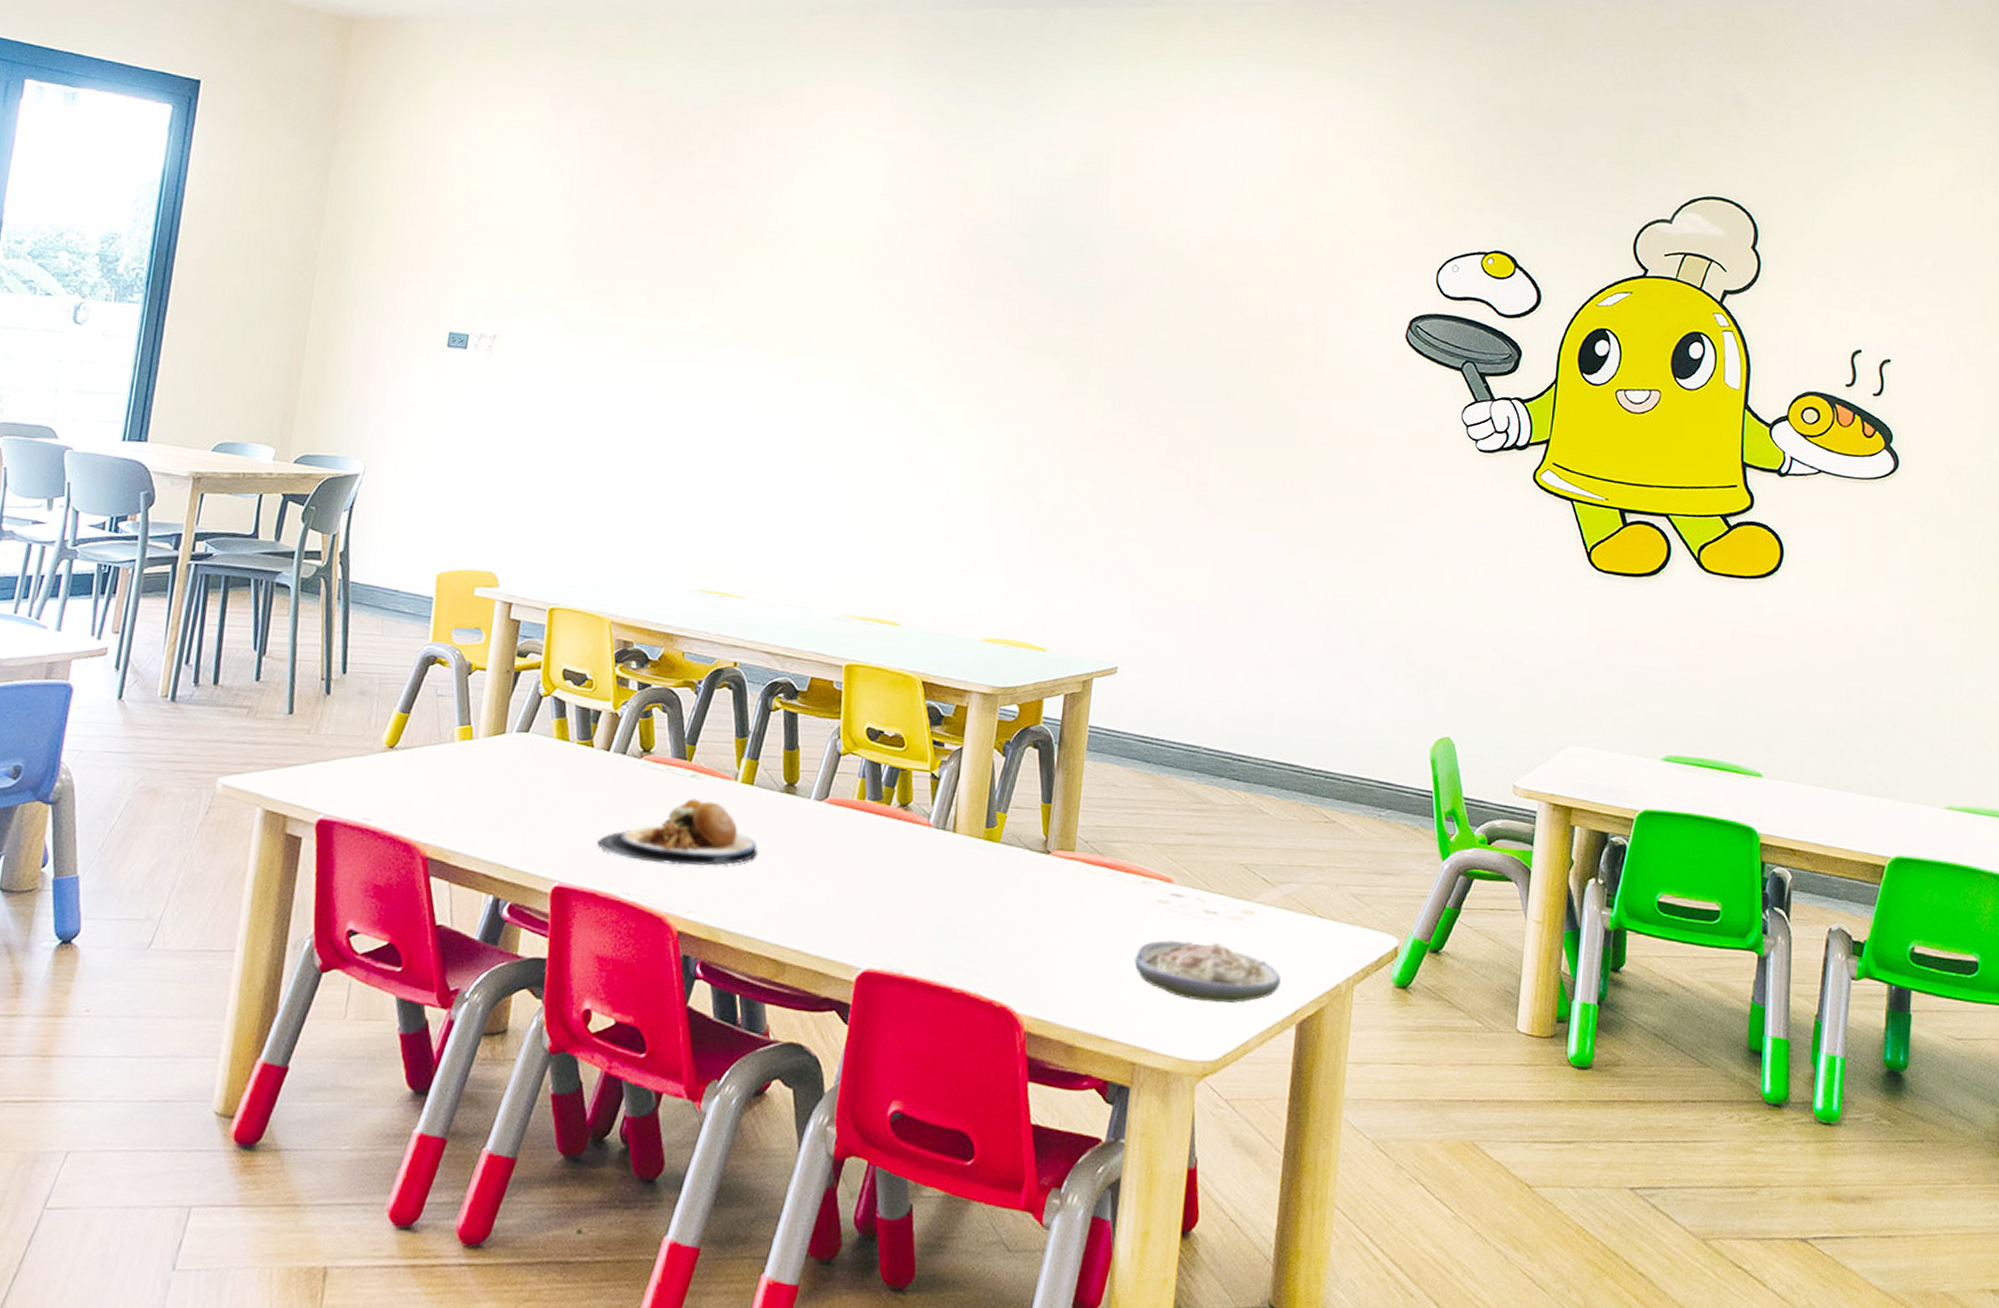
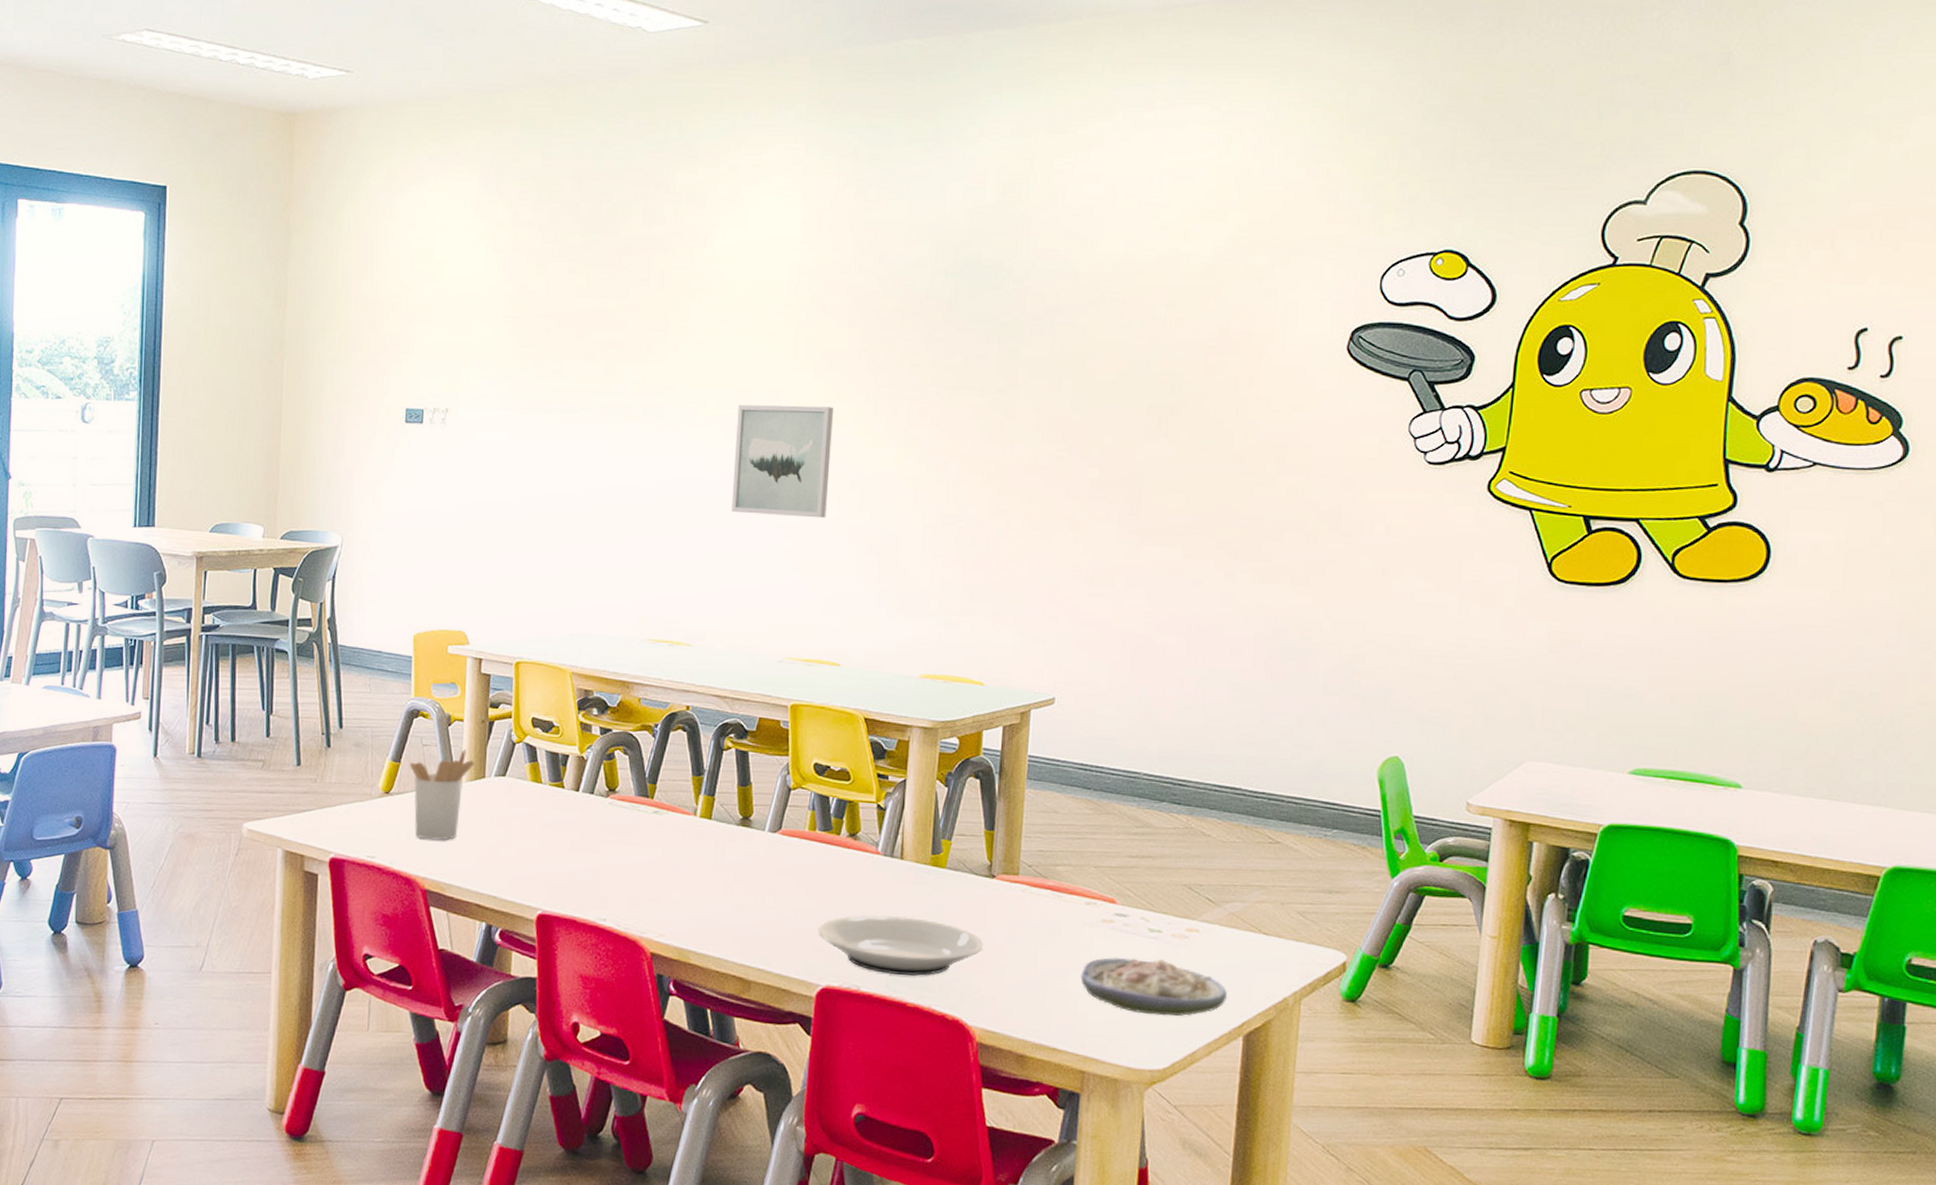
utensil holder: none [419,701,495,802] -> present [409,749,475,841]
plate: present [597,798,757,866] -> none [574,833,718,894]
wall art: none [794,351,906,473] -> present [731,404,833,519]
plate: none [861,891,1037,959] -> present [818,914,984,976]

